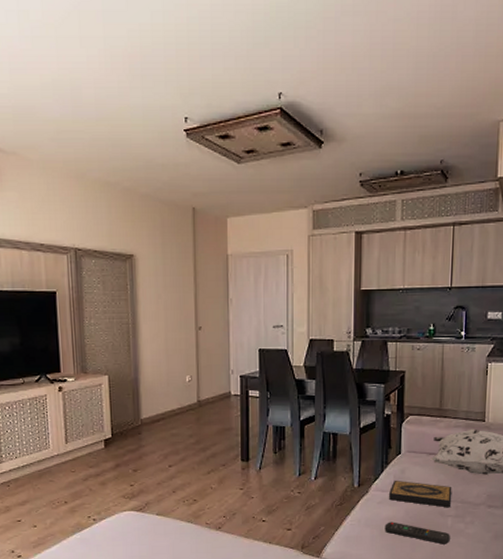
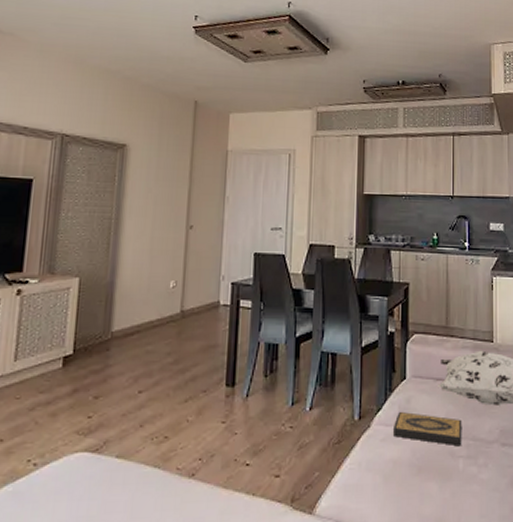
remote control: present [385,522,450,544] -> none [388,465,462,494]

